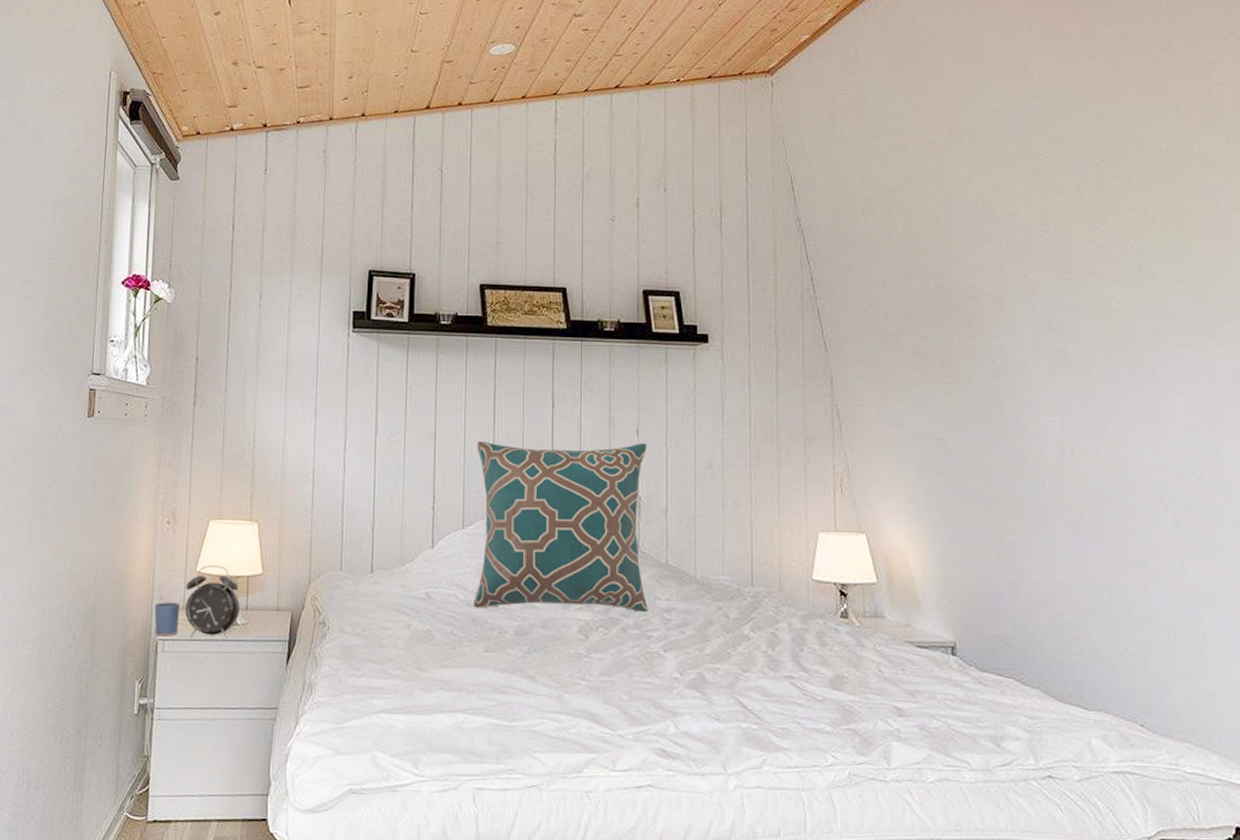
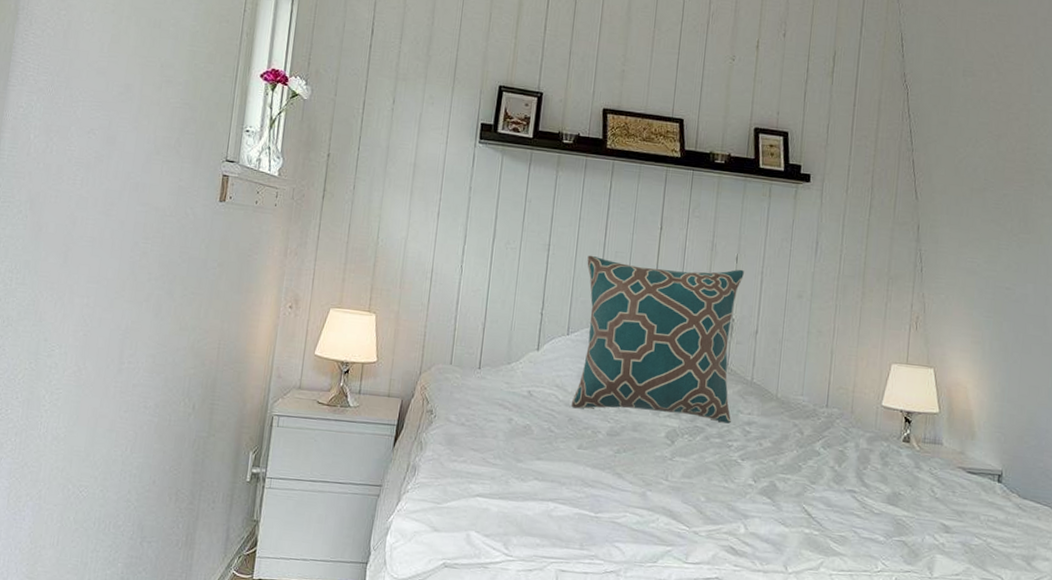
mug: present [154,602,181,636] -> none [271,380,297,413]
alarm clock: present [185,565,240,638] -> none [301,350,354,419]

